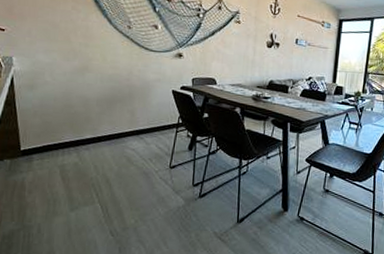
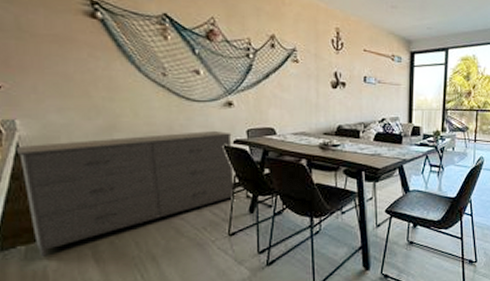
dresser: none [10,77,180,170] -> present [15,131,236,257]

